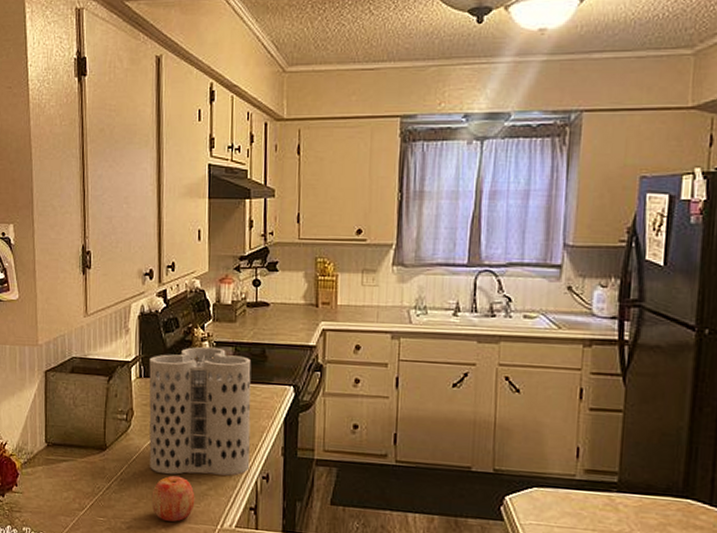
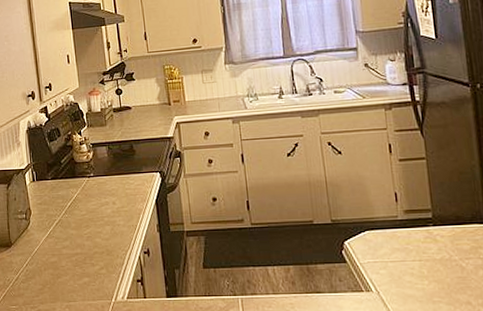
utensil holder: present [149,346,252,476] -> none [39,148,133,260]
apple: present [151,475,195,522] -> none [54,261,91,301]

